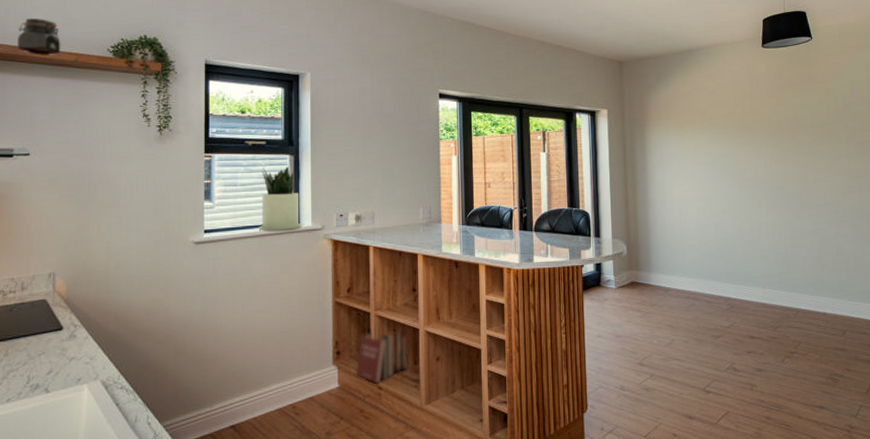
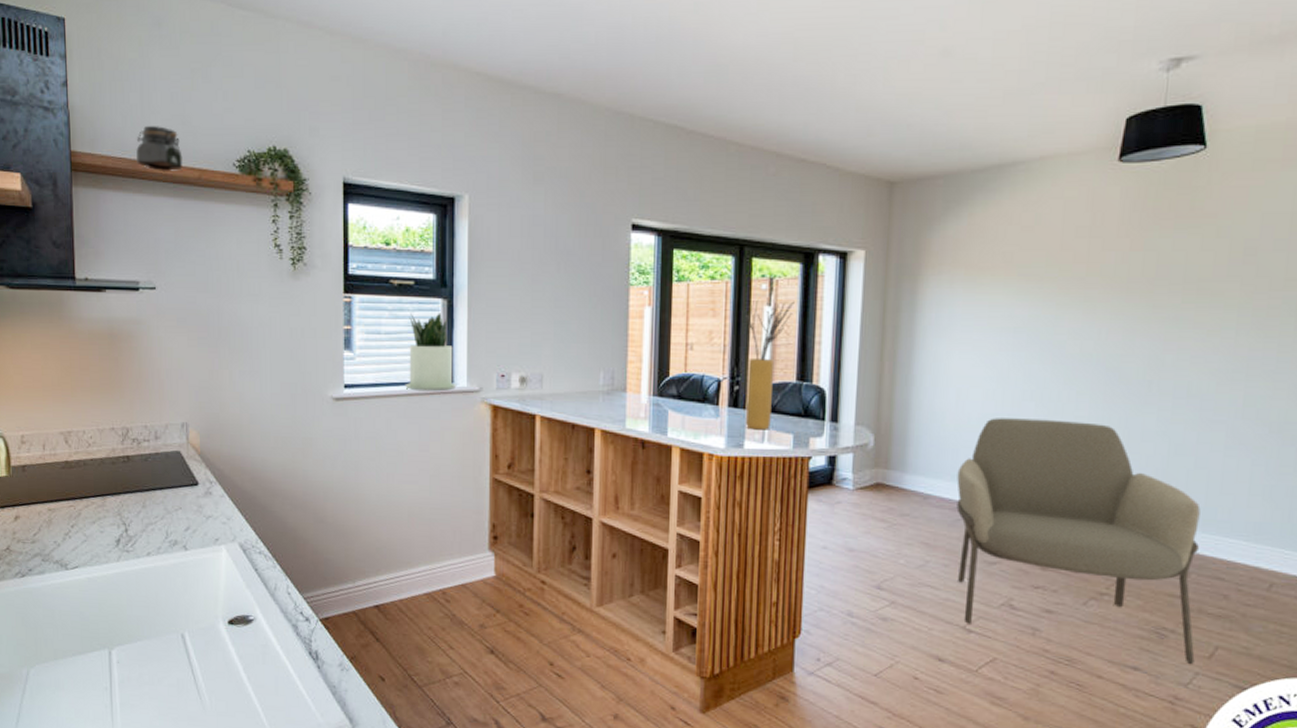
books: present [355,329,409,384] -> none [515,515,579,577]
vase: none [528,146,562,247] -> present [745,298,795,430]
armchair: none [686,226,858,399] -> present [956,418,1201,664]

